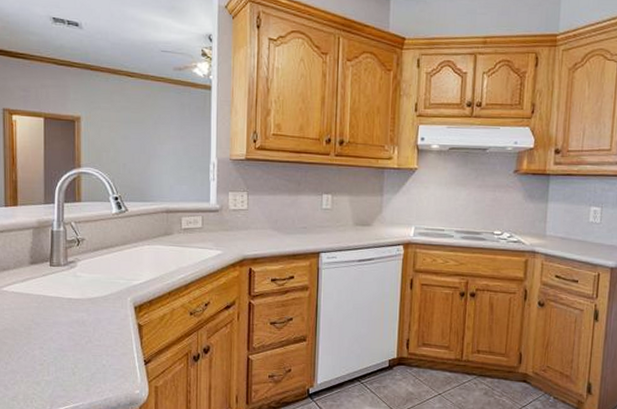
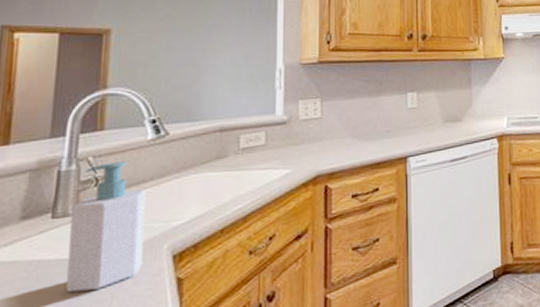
soap bottle: none [63,228,113,323] -> present [66,161,146,293]

